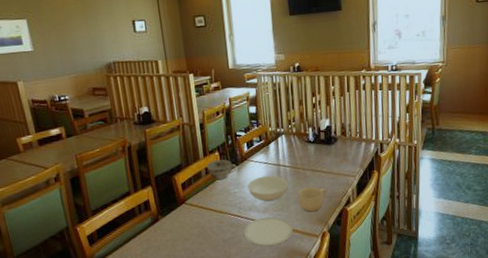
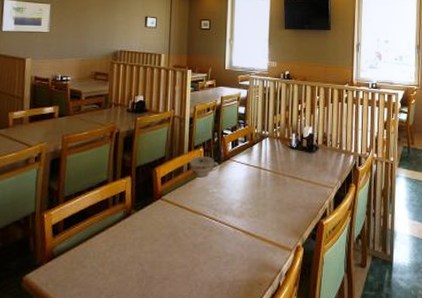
plate: present [244,216,293,247] -> none [216,223,266,256]
bowl: present [247,175,288,201] -> none [226,178,267,205]
teacup: present [298,187,327,213] -> none [275,195,304,222]

